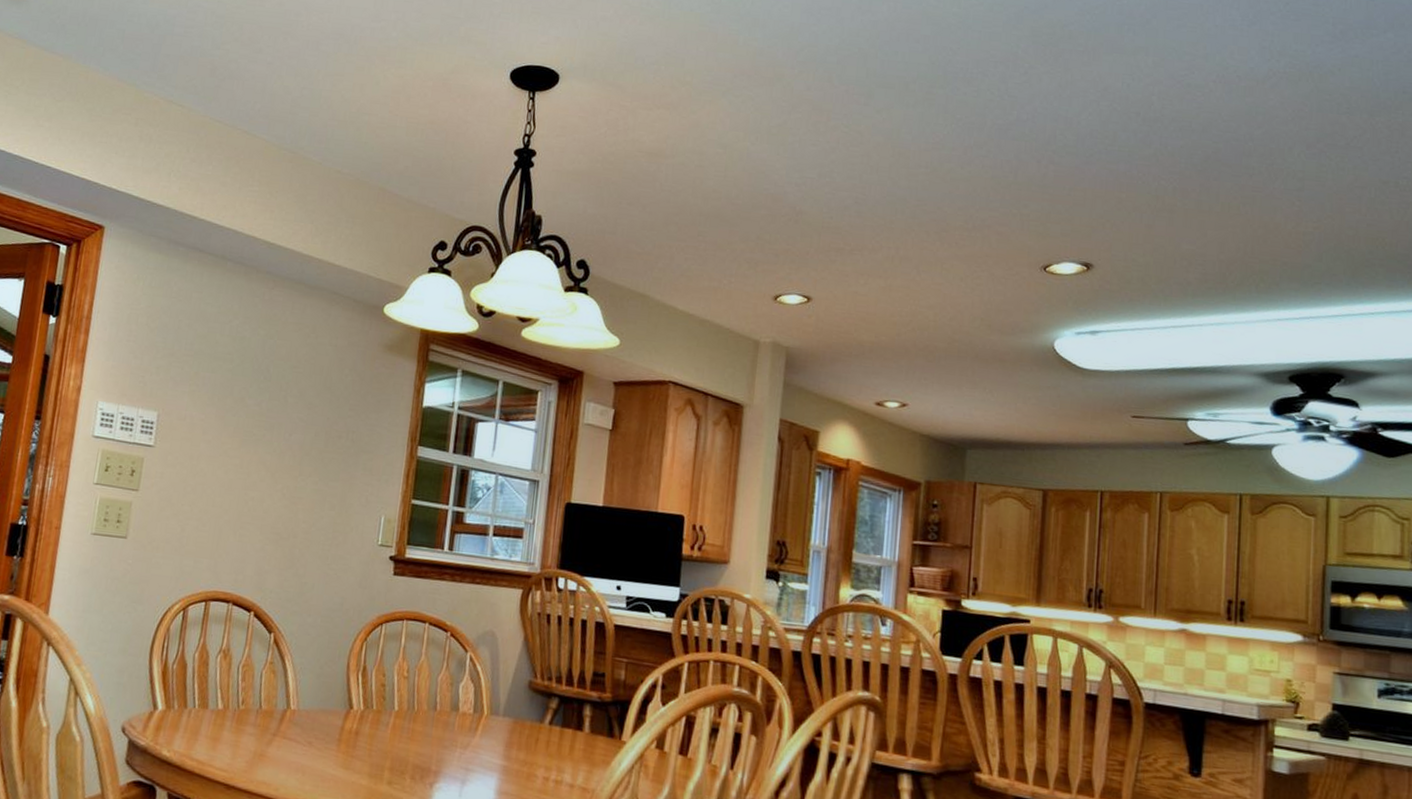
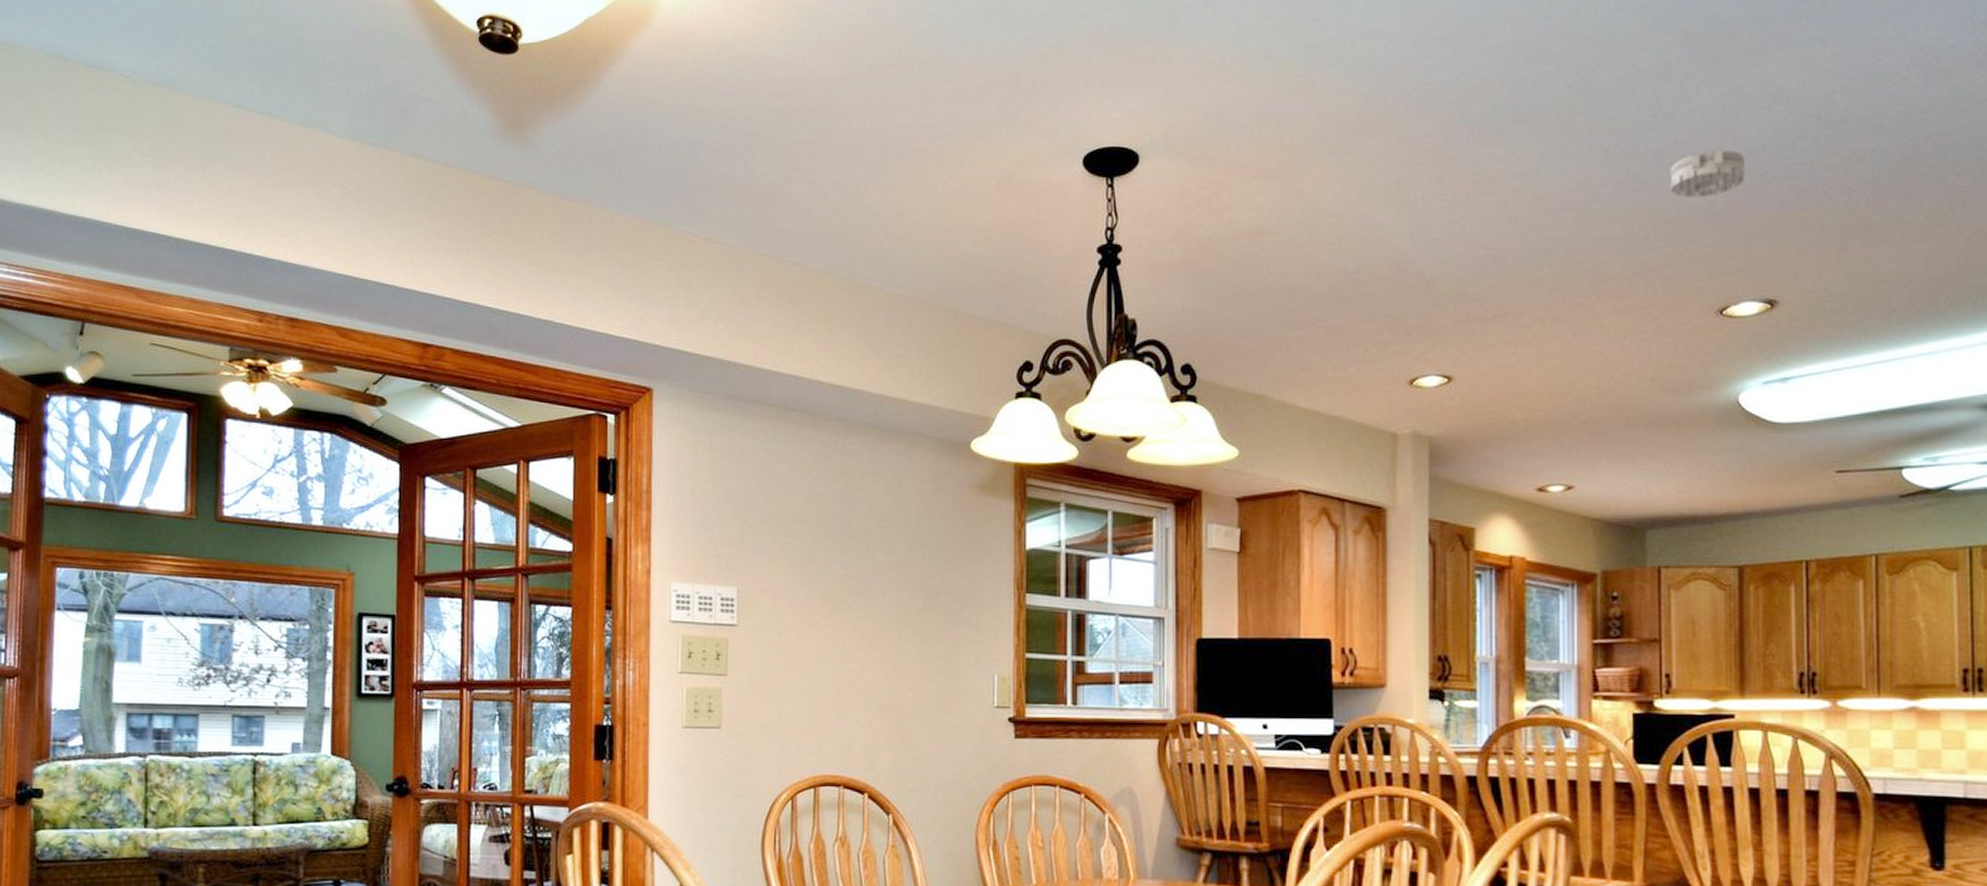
smoke detector: none [1010,130,1074,170] -> present [1669,149,1745,198]

